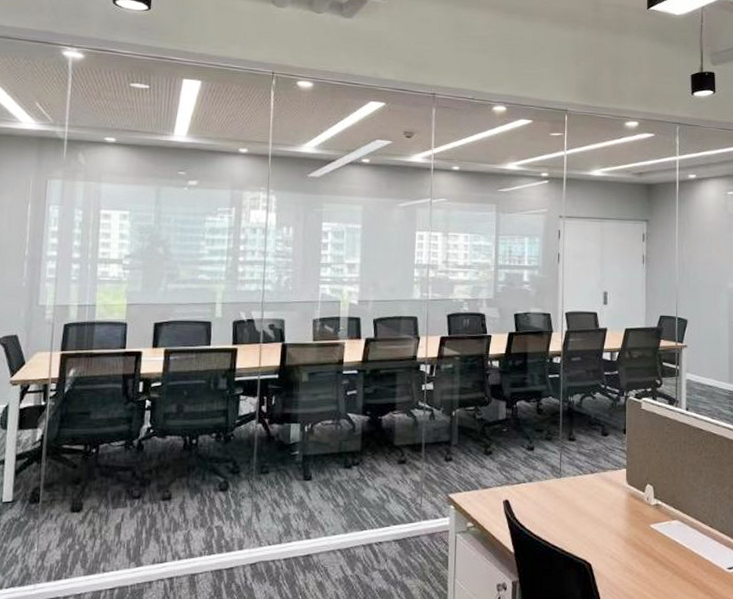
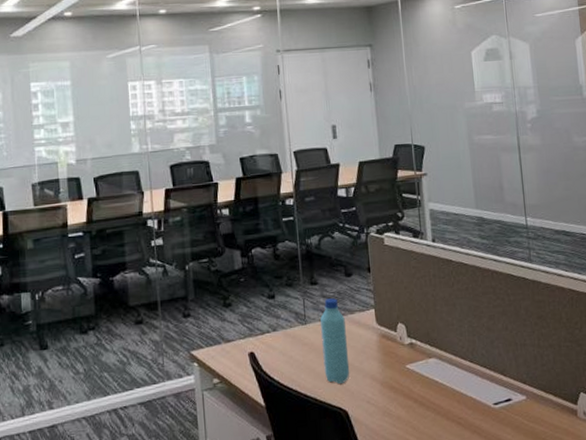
water bottle: none [573,455,598,537] -> present [320,298,350,384]

